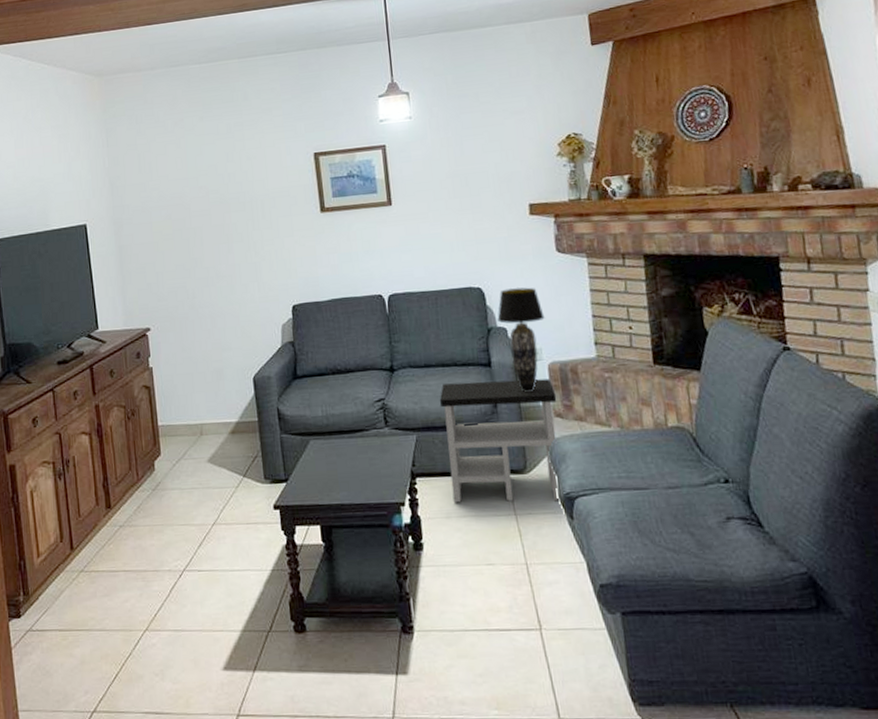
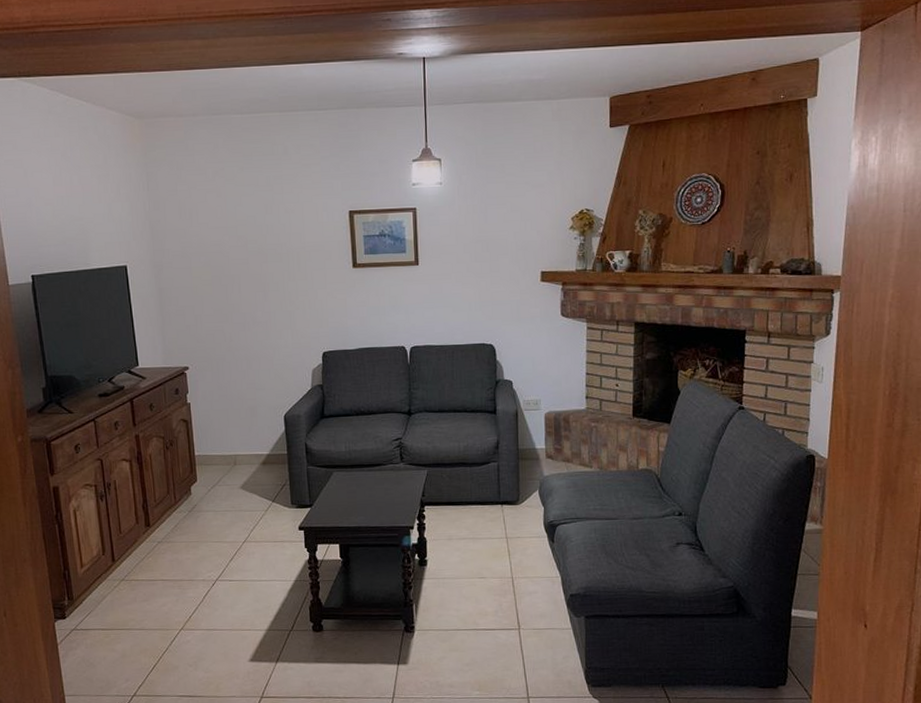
side table: present [439,378,562,503] -> none [449,426,550,528]
table lamp: present [497,287,545,392] -> none [505,346,546,436]

